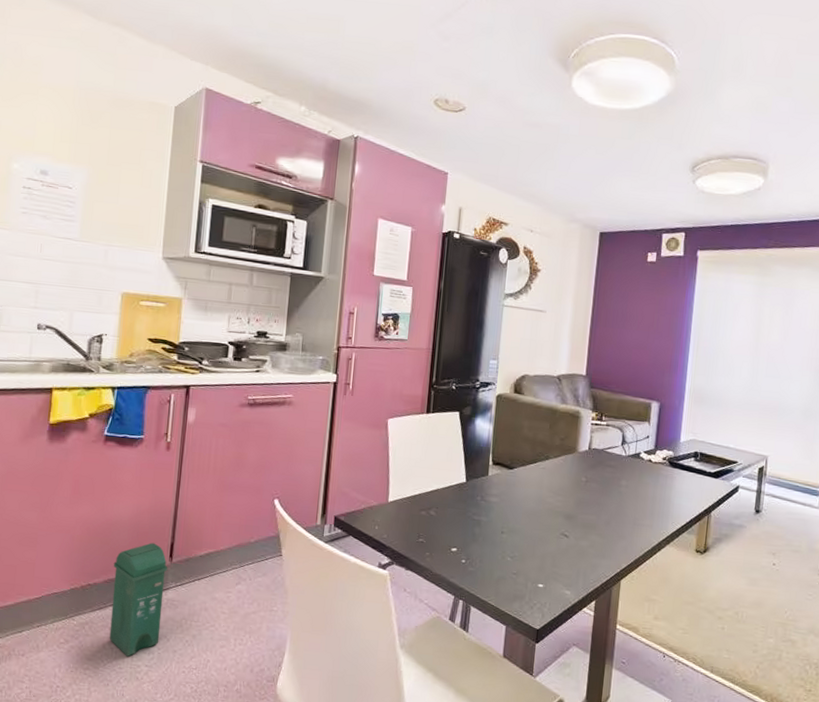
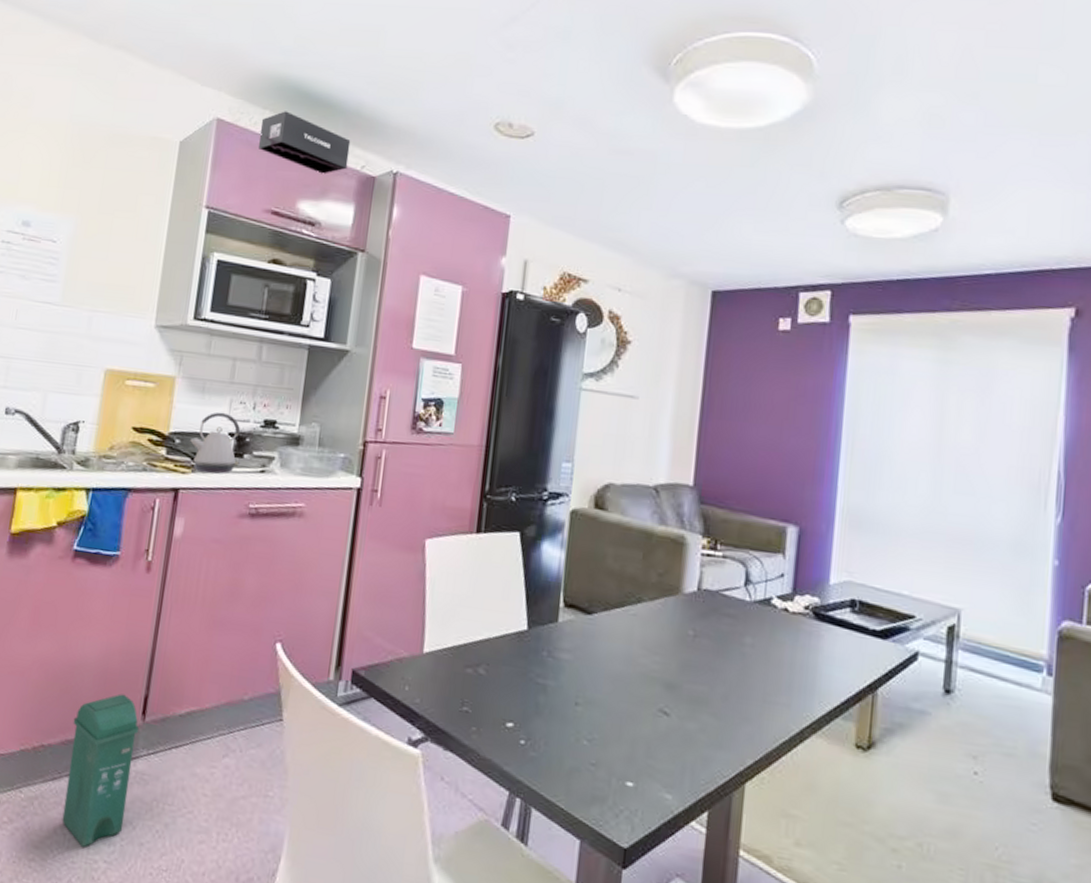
kettle: none [197,325,238,374] -> present [190,412,241,475]
box: none [241,84,319,137] -> present [257,111,351,174]

